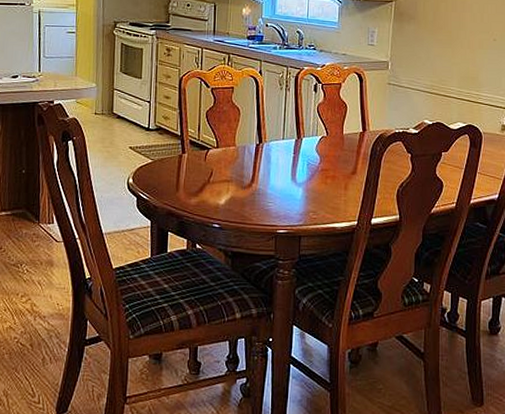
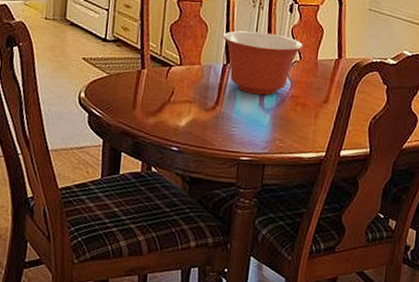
mixing bowl: none [254,111,330,171] -> present [222,31,304,95]

